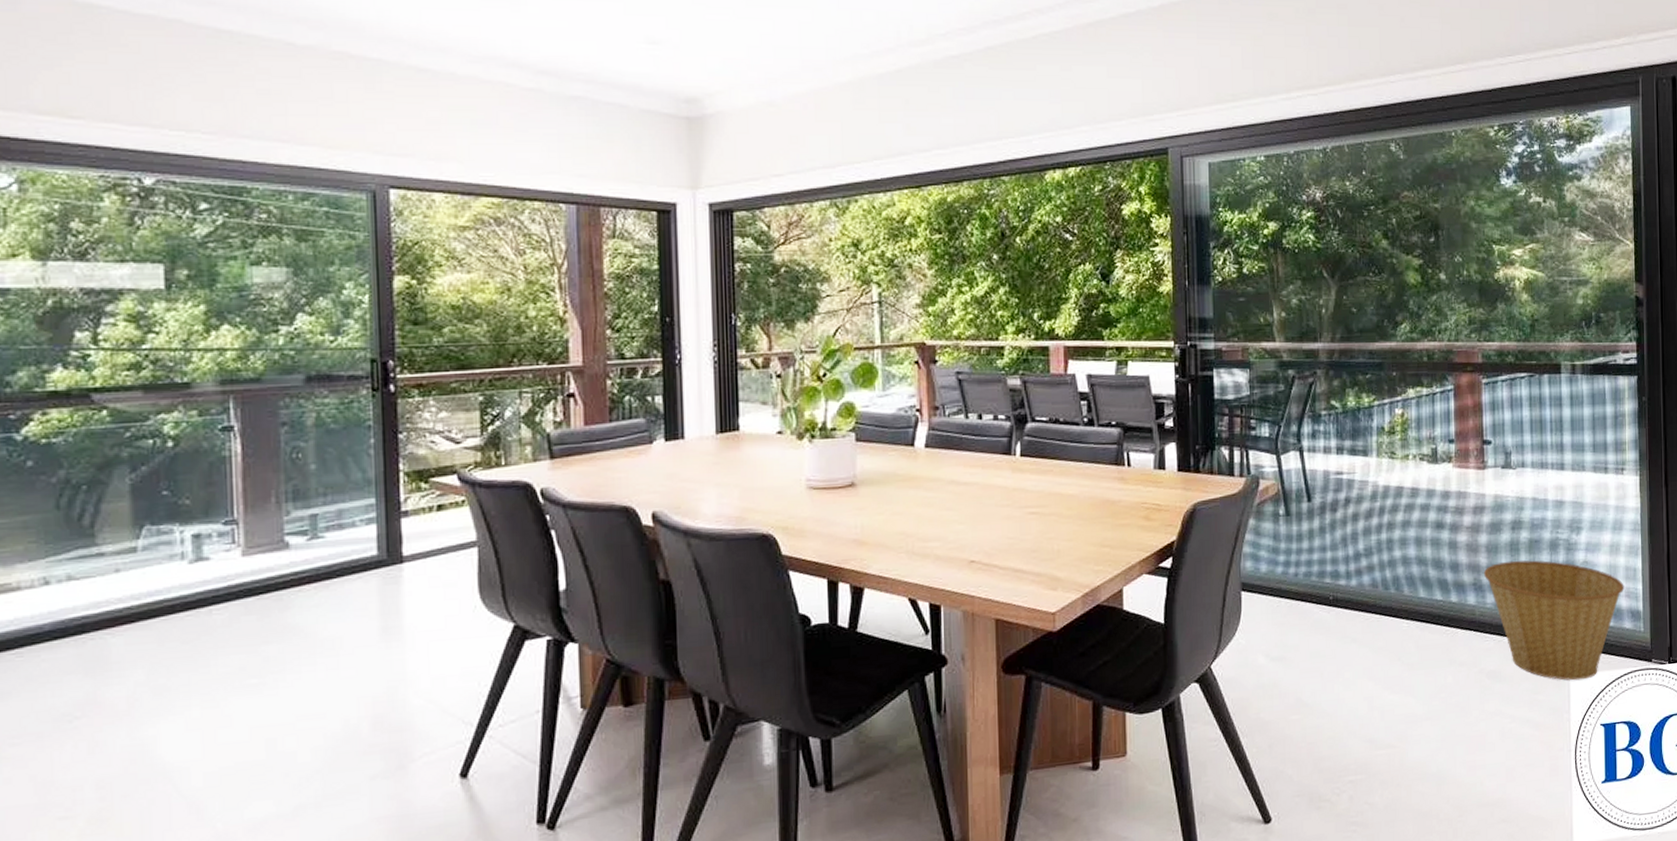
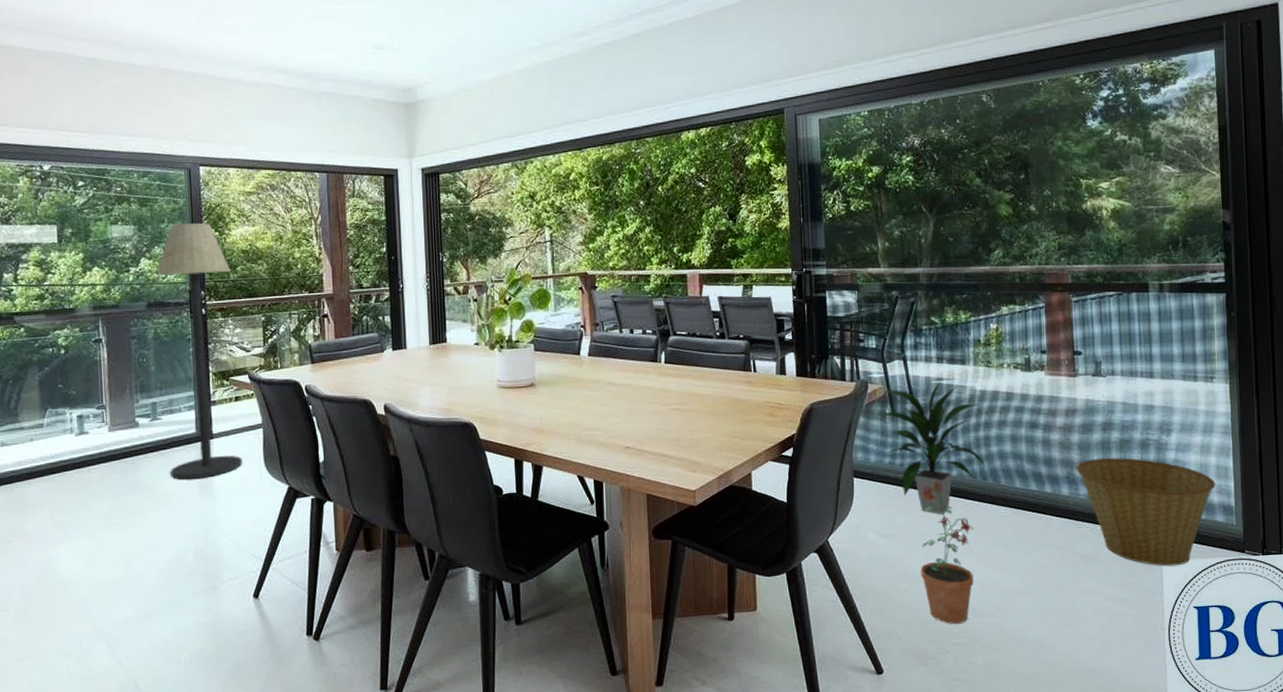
floor lamp: none [320,266,447,620] -> present [156,222,242,479]
indoor plant: none [1269,475,1390,631] -> present [877,380,988,514]
potted plant: none [1314,590,1374,759] -> present [919,479,974,624]

